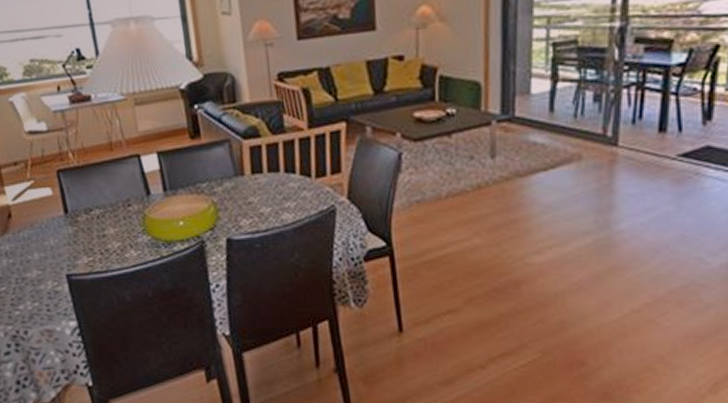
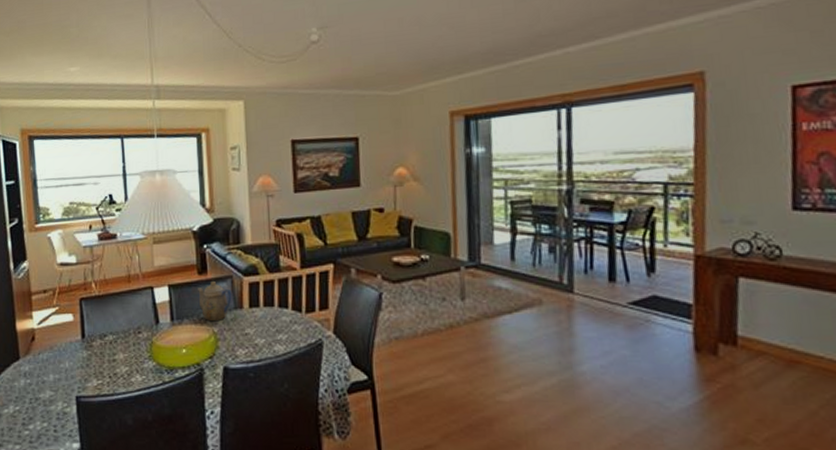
teapot: none [191,146,231,191] -> present [198,282,232,322]

